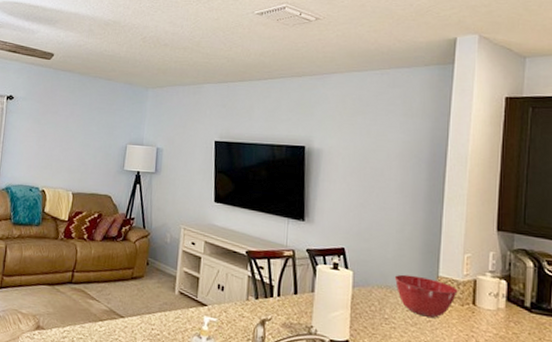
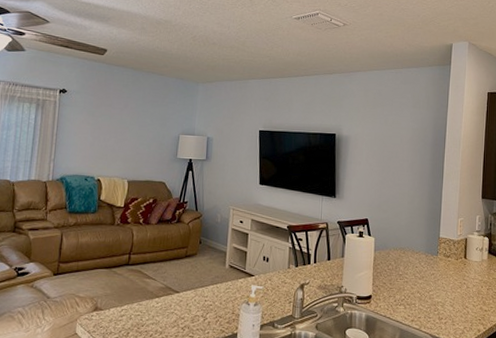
mixing bowl: present [394,274,458,318] -> none [406,237,454,271]

